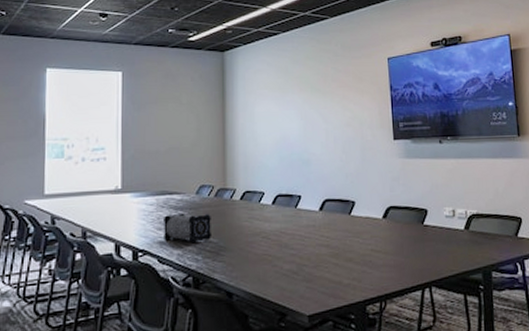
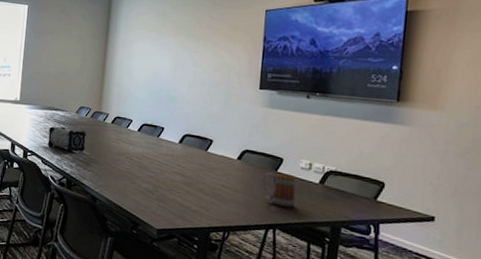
mug: none [411,224,446,262] -> present [262,173,296,208]

